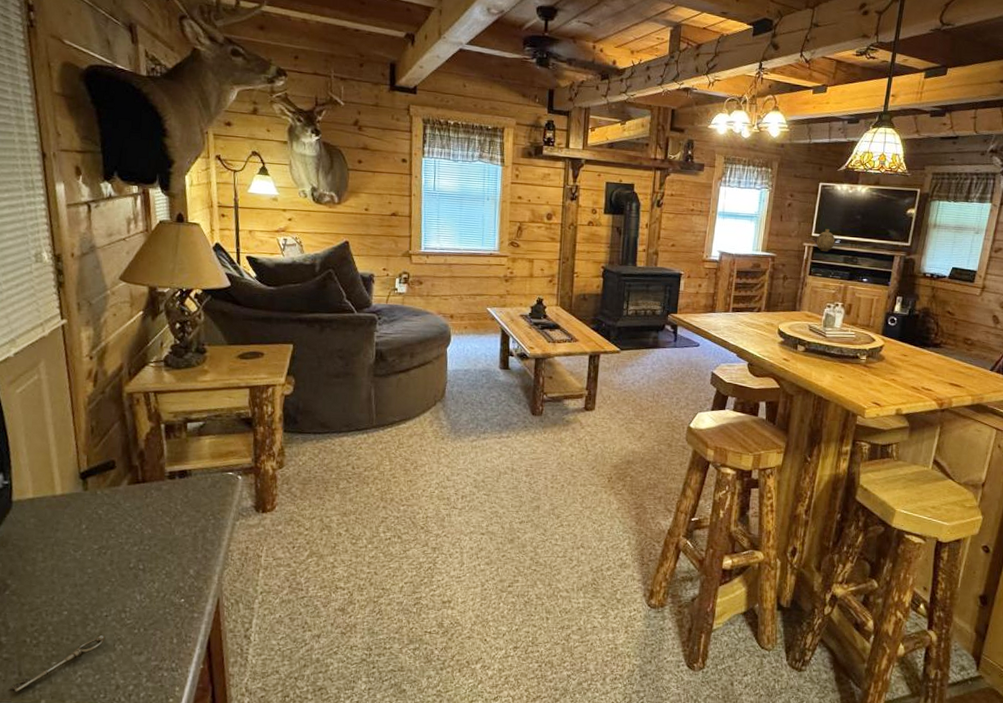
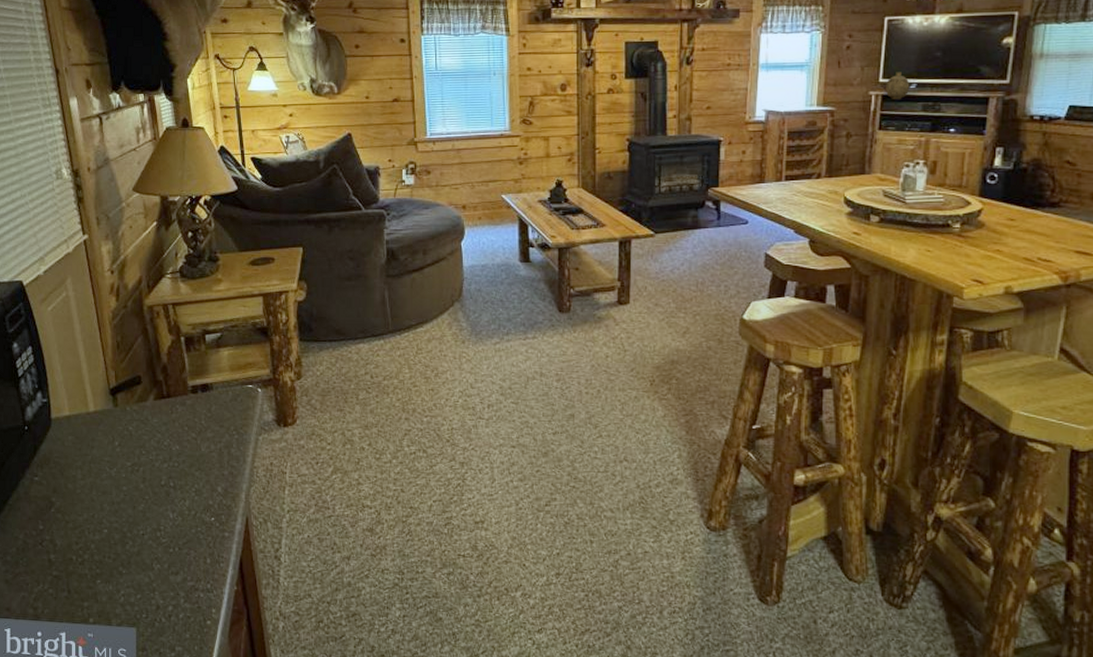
key: present [10,635,106,693] -> none [61,554,144,611]

